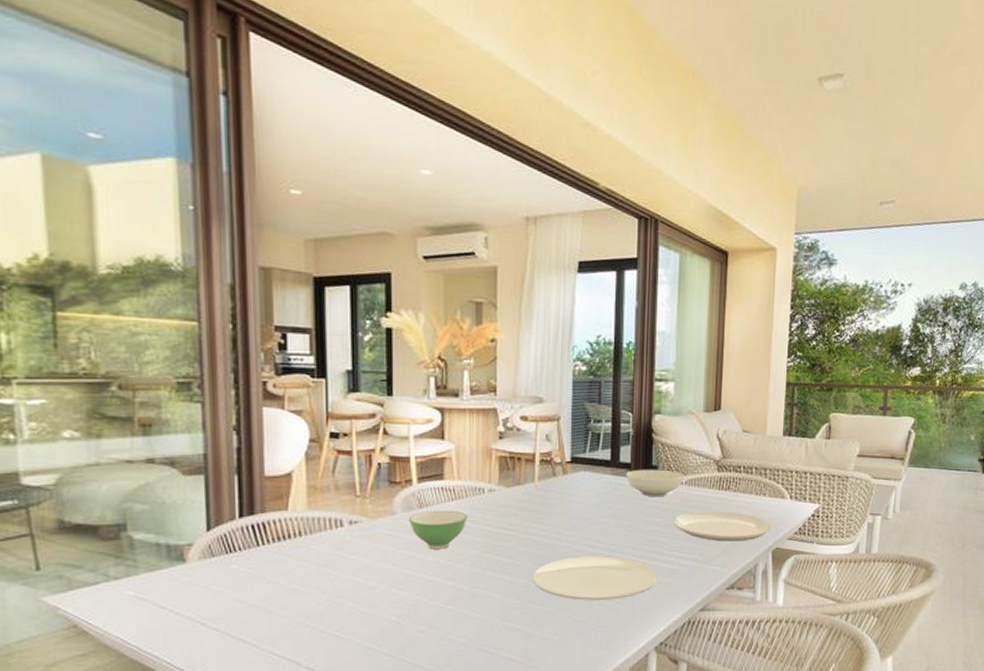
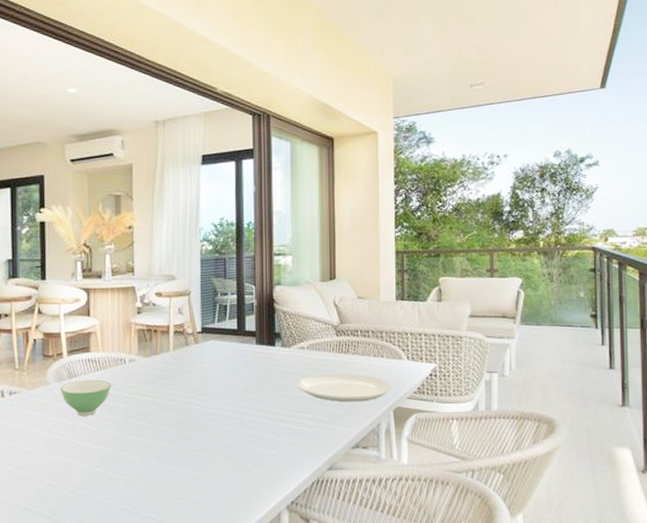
plate: present [532,556,658,600] -> none [170,419,286,461]
bowl: present [626,469,684,496] -> none [252,336,305,361]

